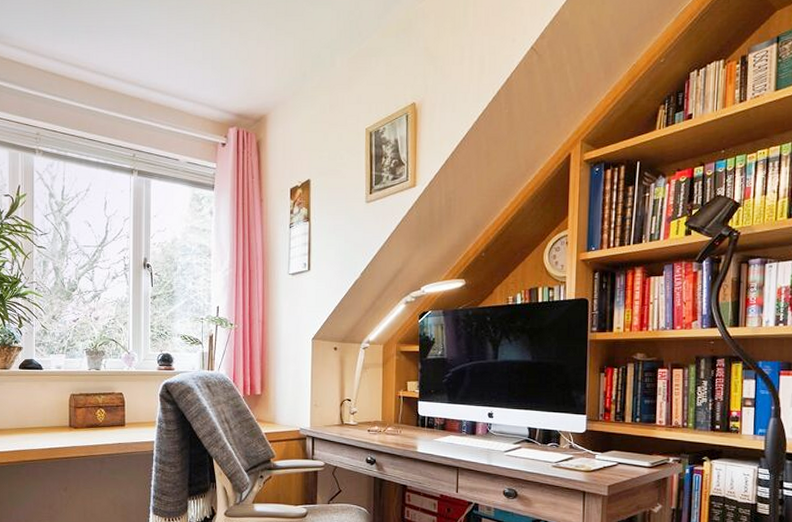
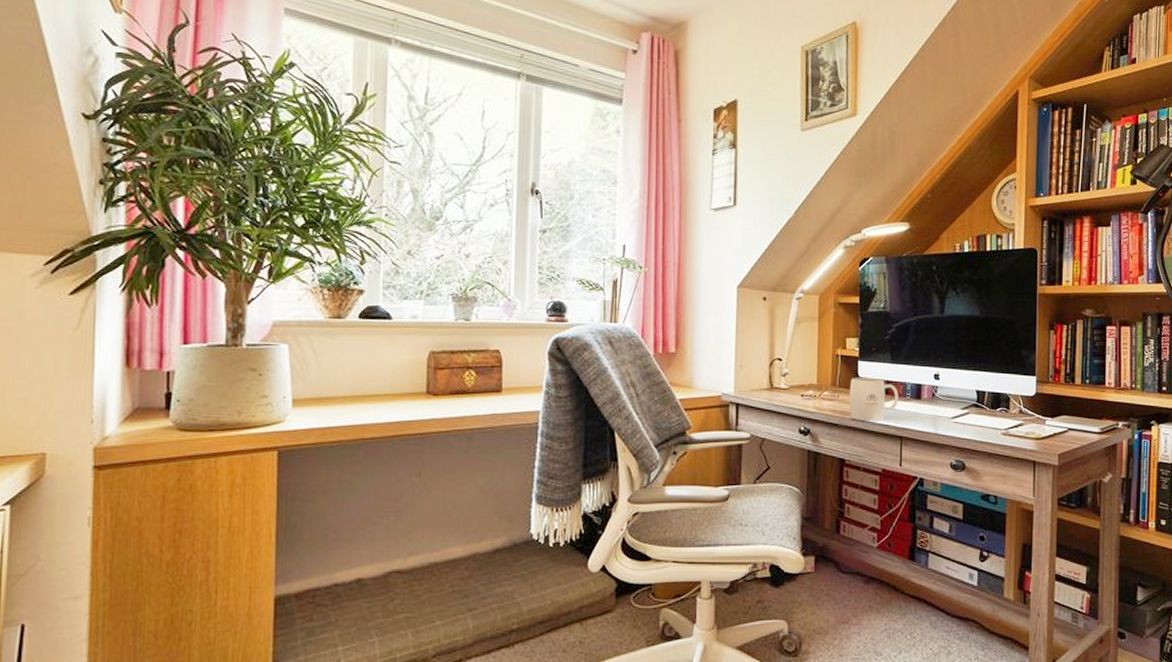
mug: none [410,415,455,454] -> present [849,377,899,422]

